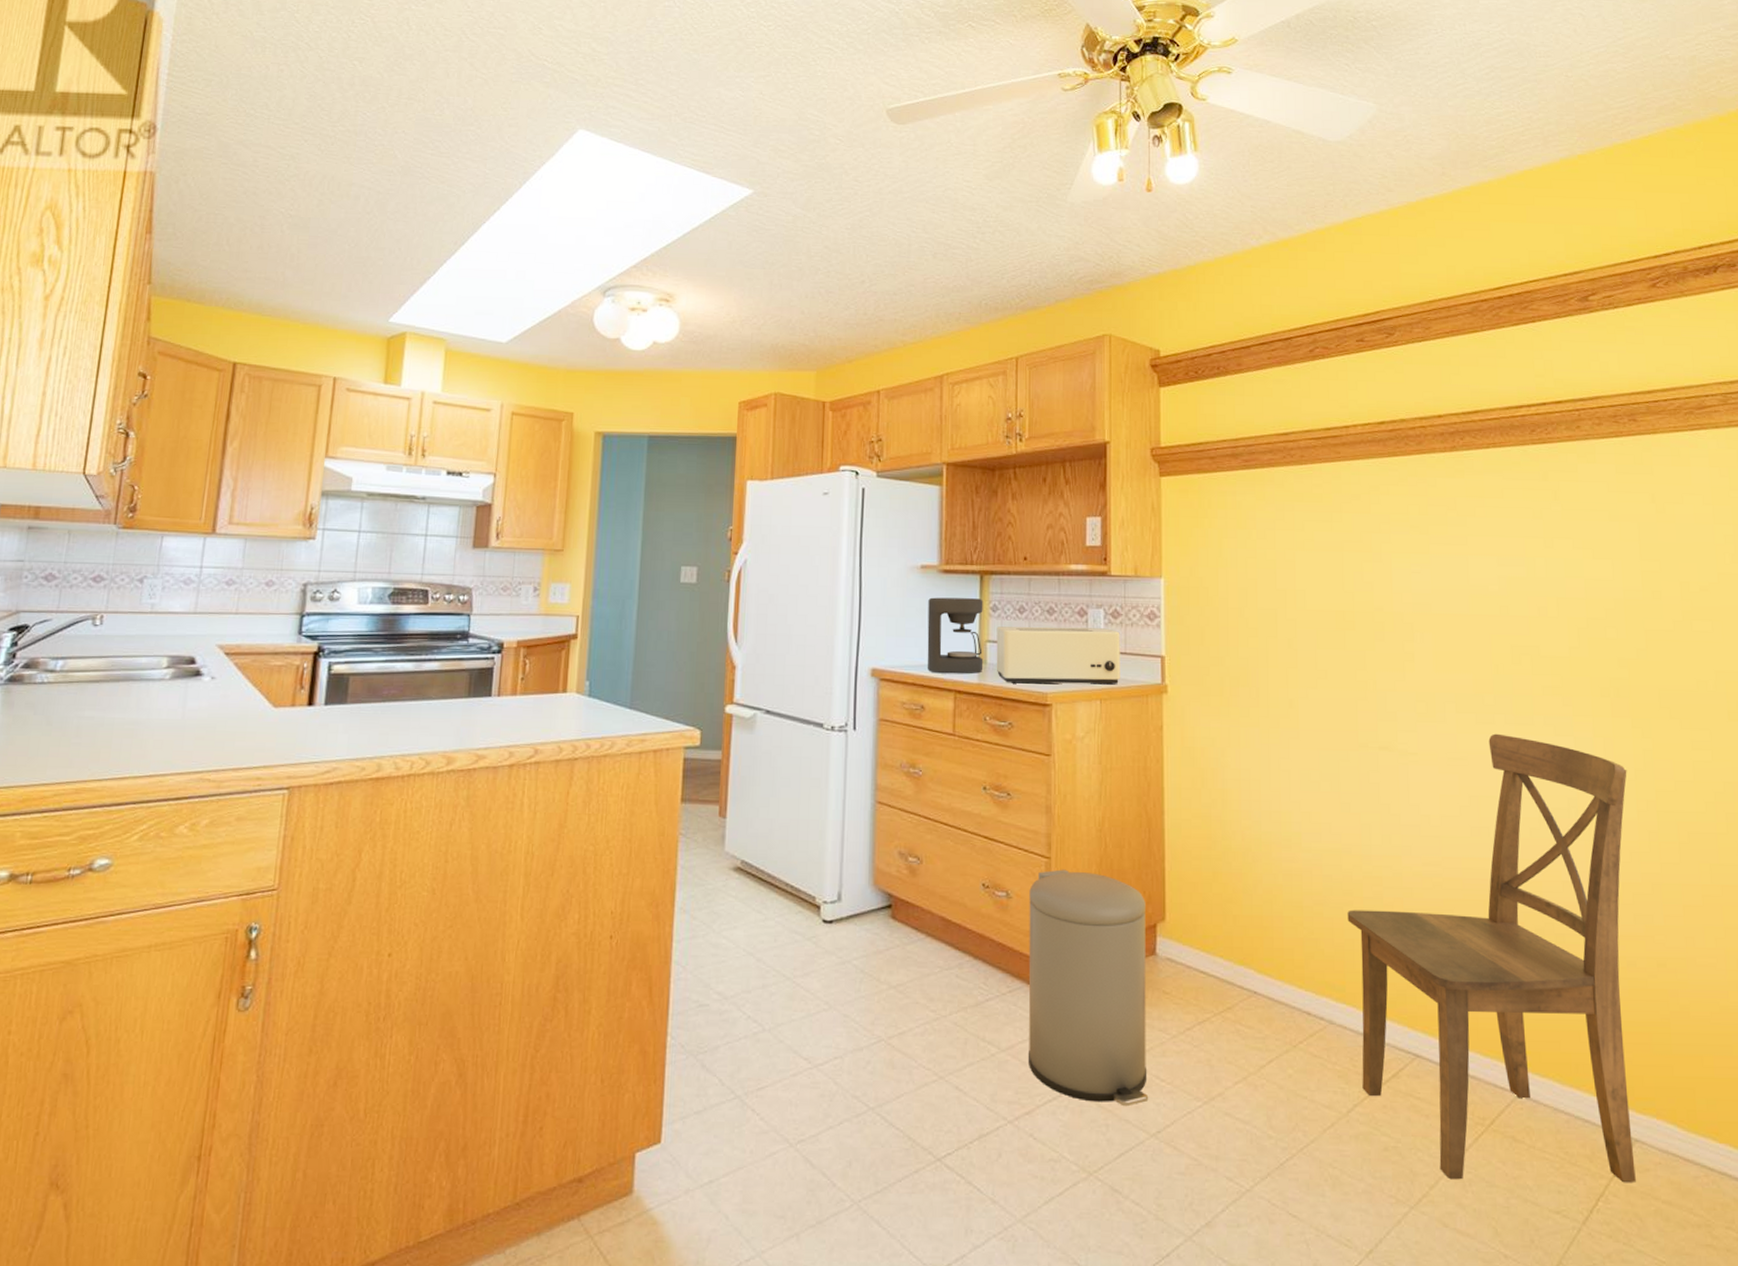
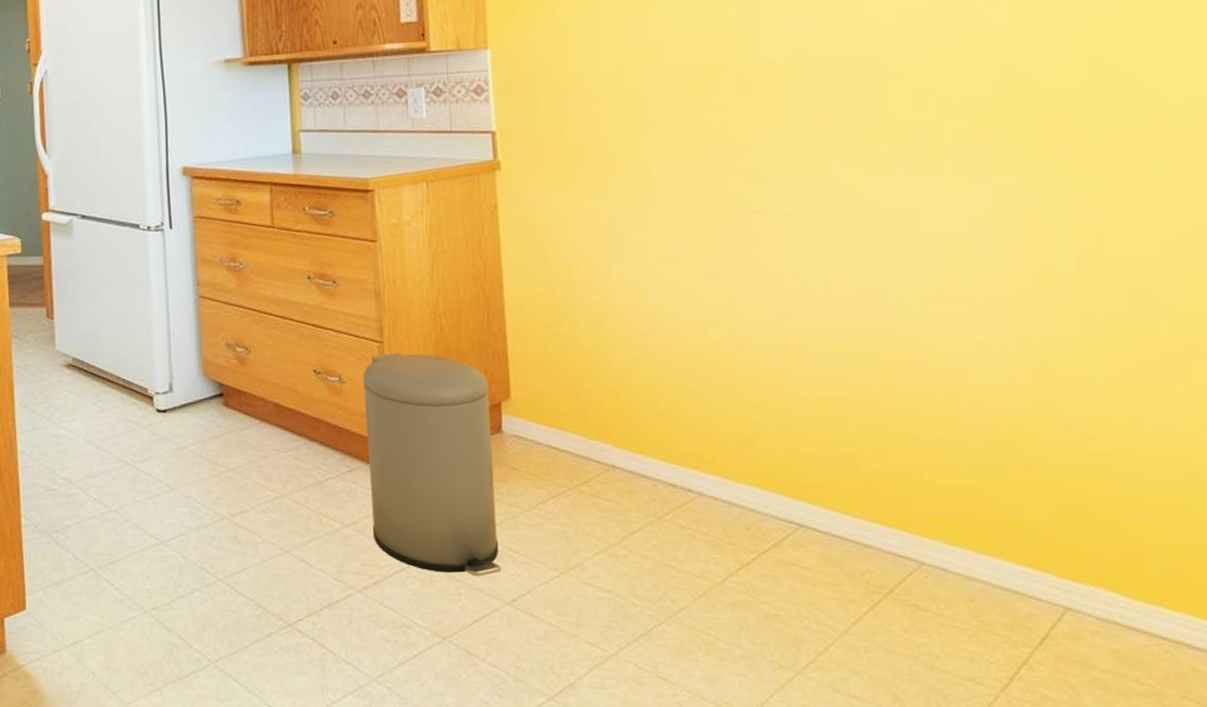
coffee maker: present [927,597,983,675] -> none [235,88,298,168]
toaster: present [996,626,1120,685] -> none [309,107,447,172]
dining chair: present [1347,733,1636,1182] -> none [716,186,1067,651]

